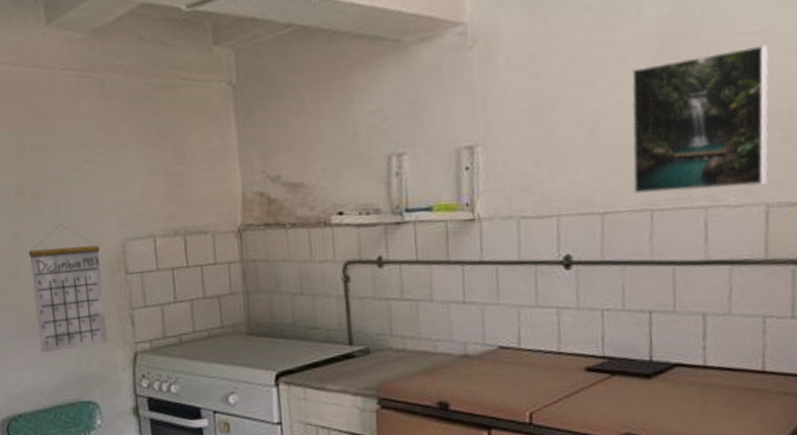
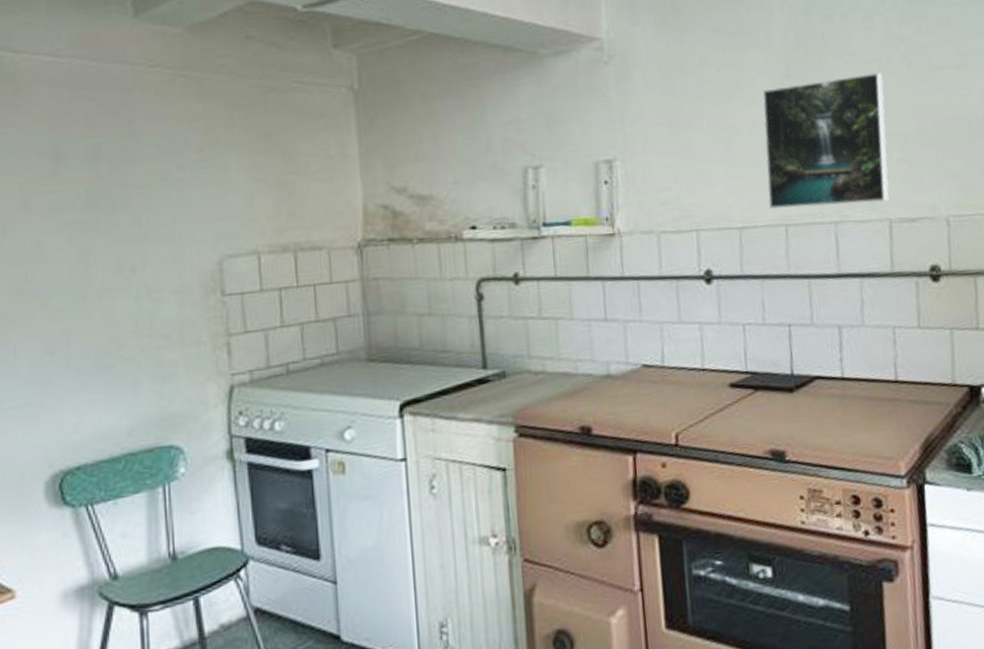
calendar: present [29,224,108,353] -> none [100,239,198,391]

